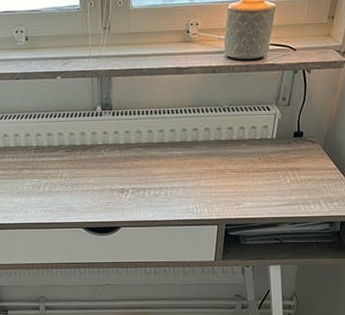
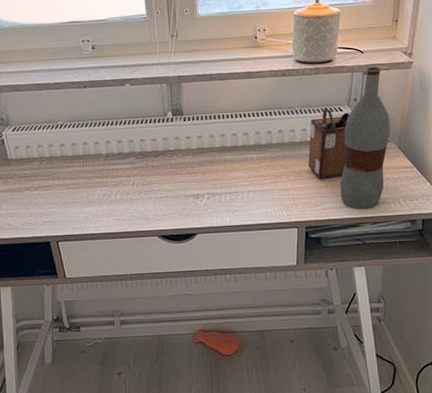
desk organizer: none [232,105,277,178] -> present [308,107,350,179]
bottle: none [262,65,317,210] -> present [340,66,391,210]

